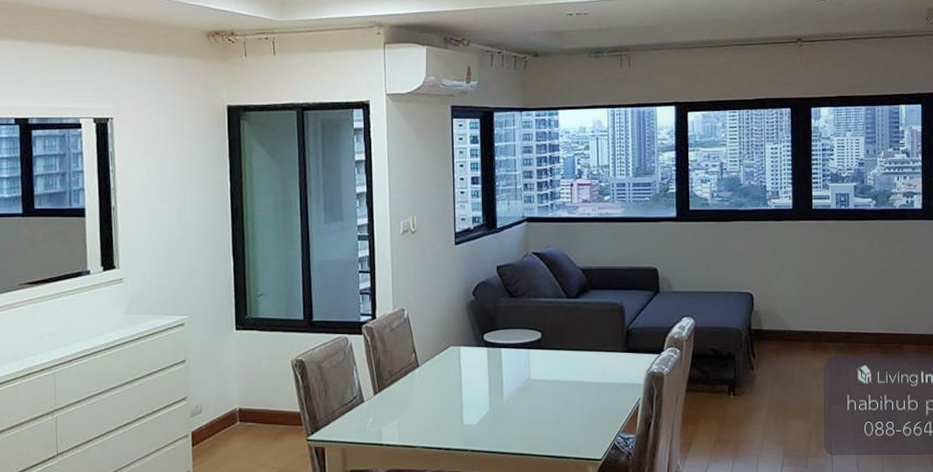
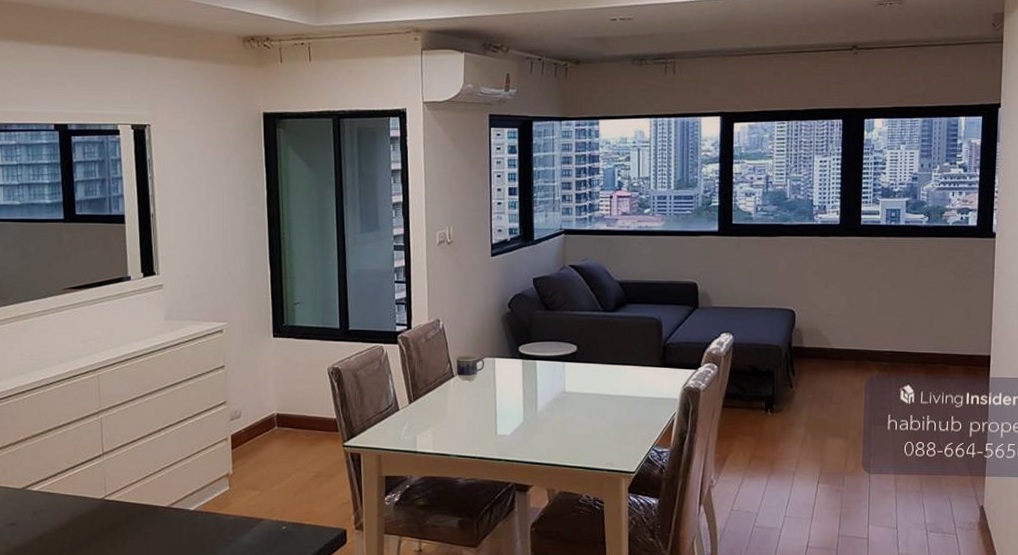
cup: none [420,343,450,371] -> present [455,354,485,381]

